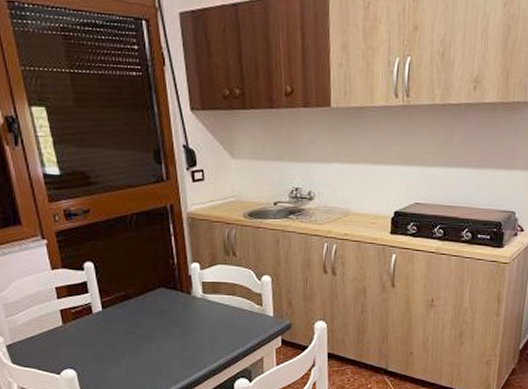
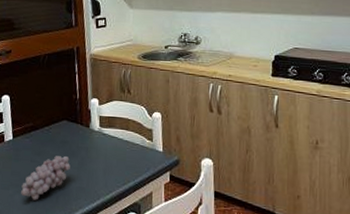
fruit: none [118,326,172,373] -> present [21,156,70,201]

